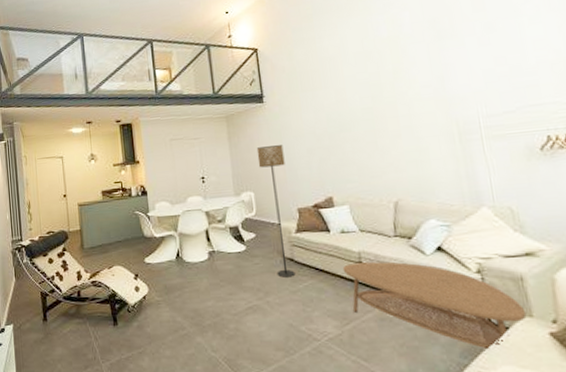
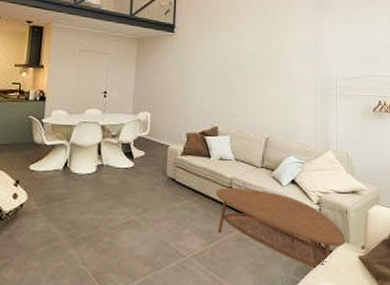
floor lamp: present [256,145,296,278] -> none [158,72,184,196]

